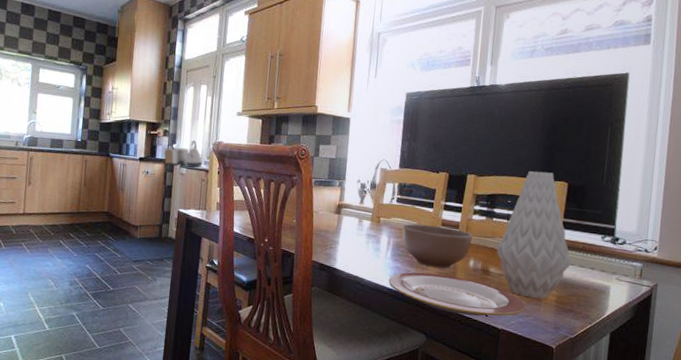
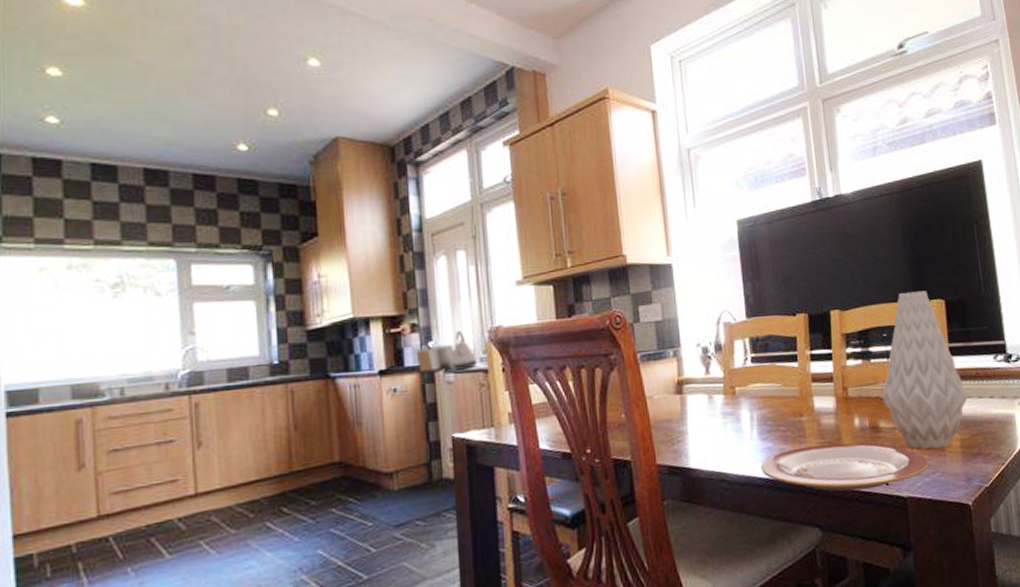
bowl: present [402,223,473,269] -> none [764,382,852,438]

